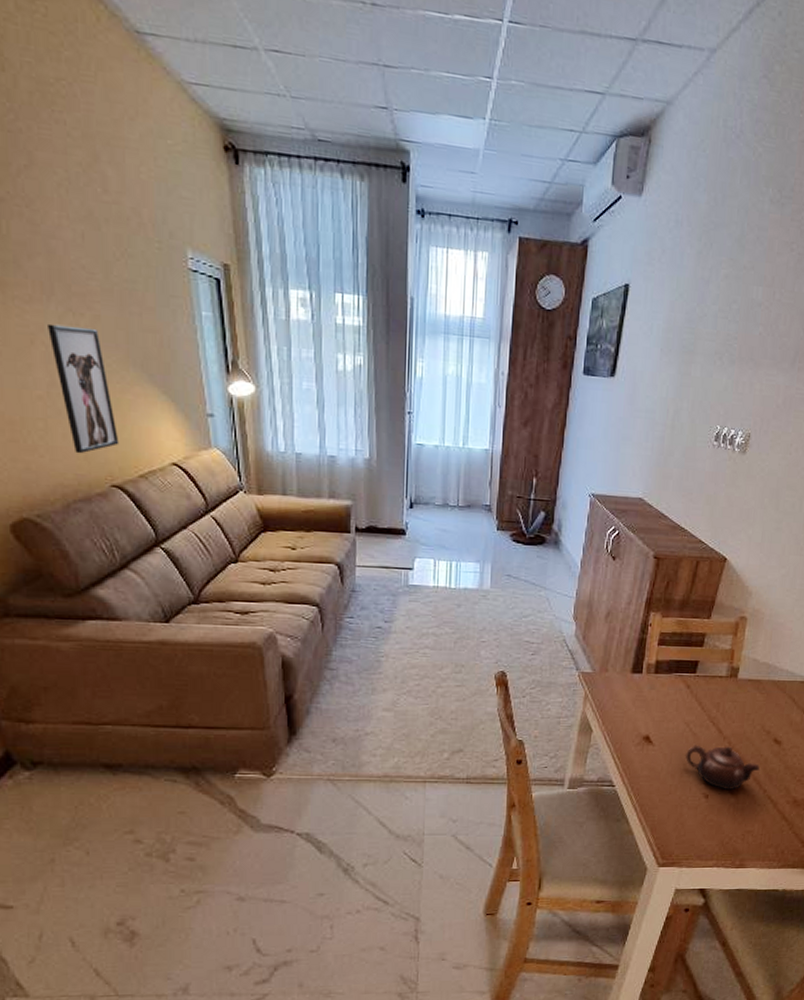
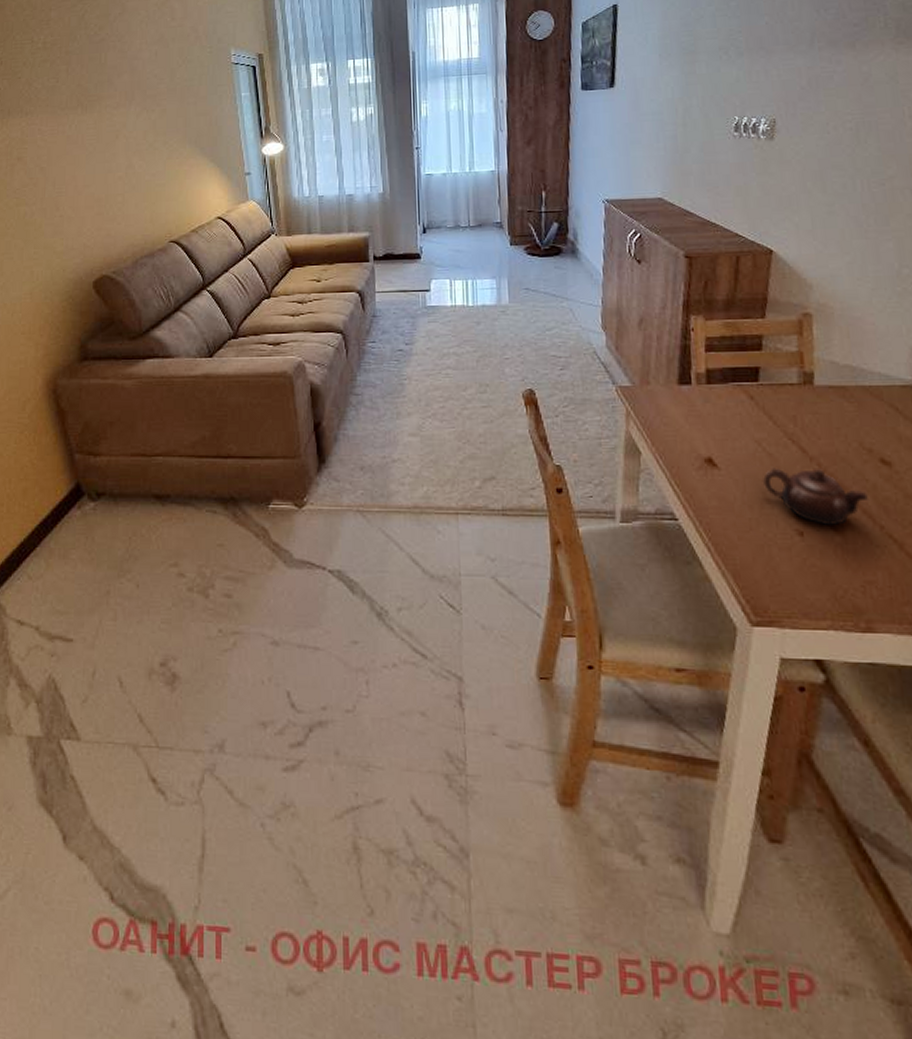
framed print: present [48,323,119,454] -> none [129,119,177,219]

